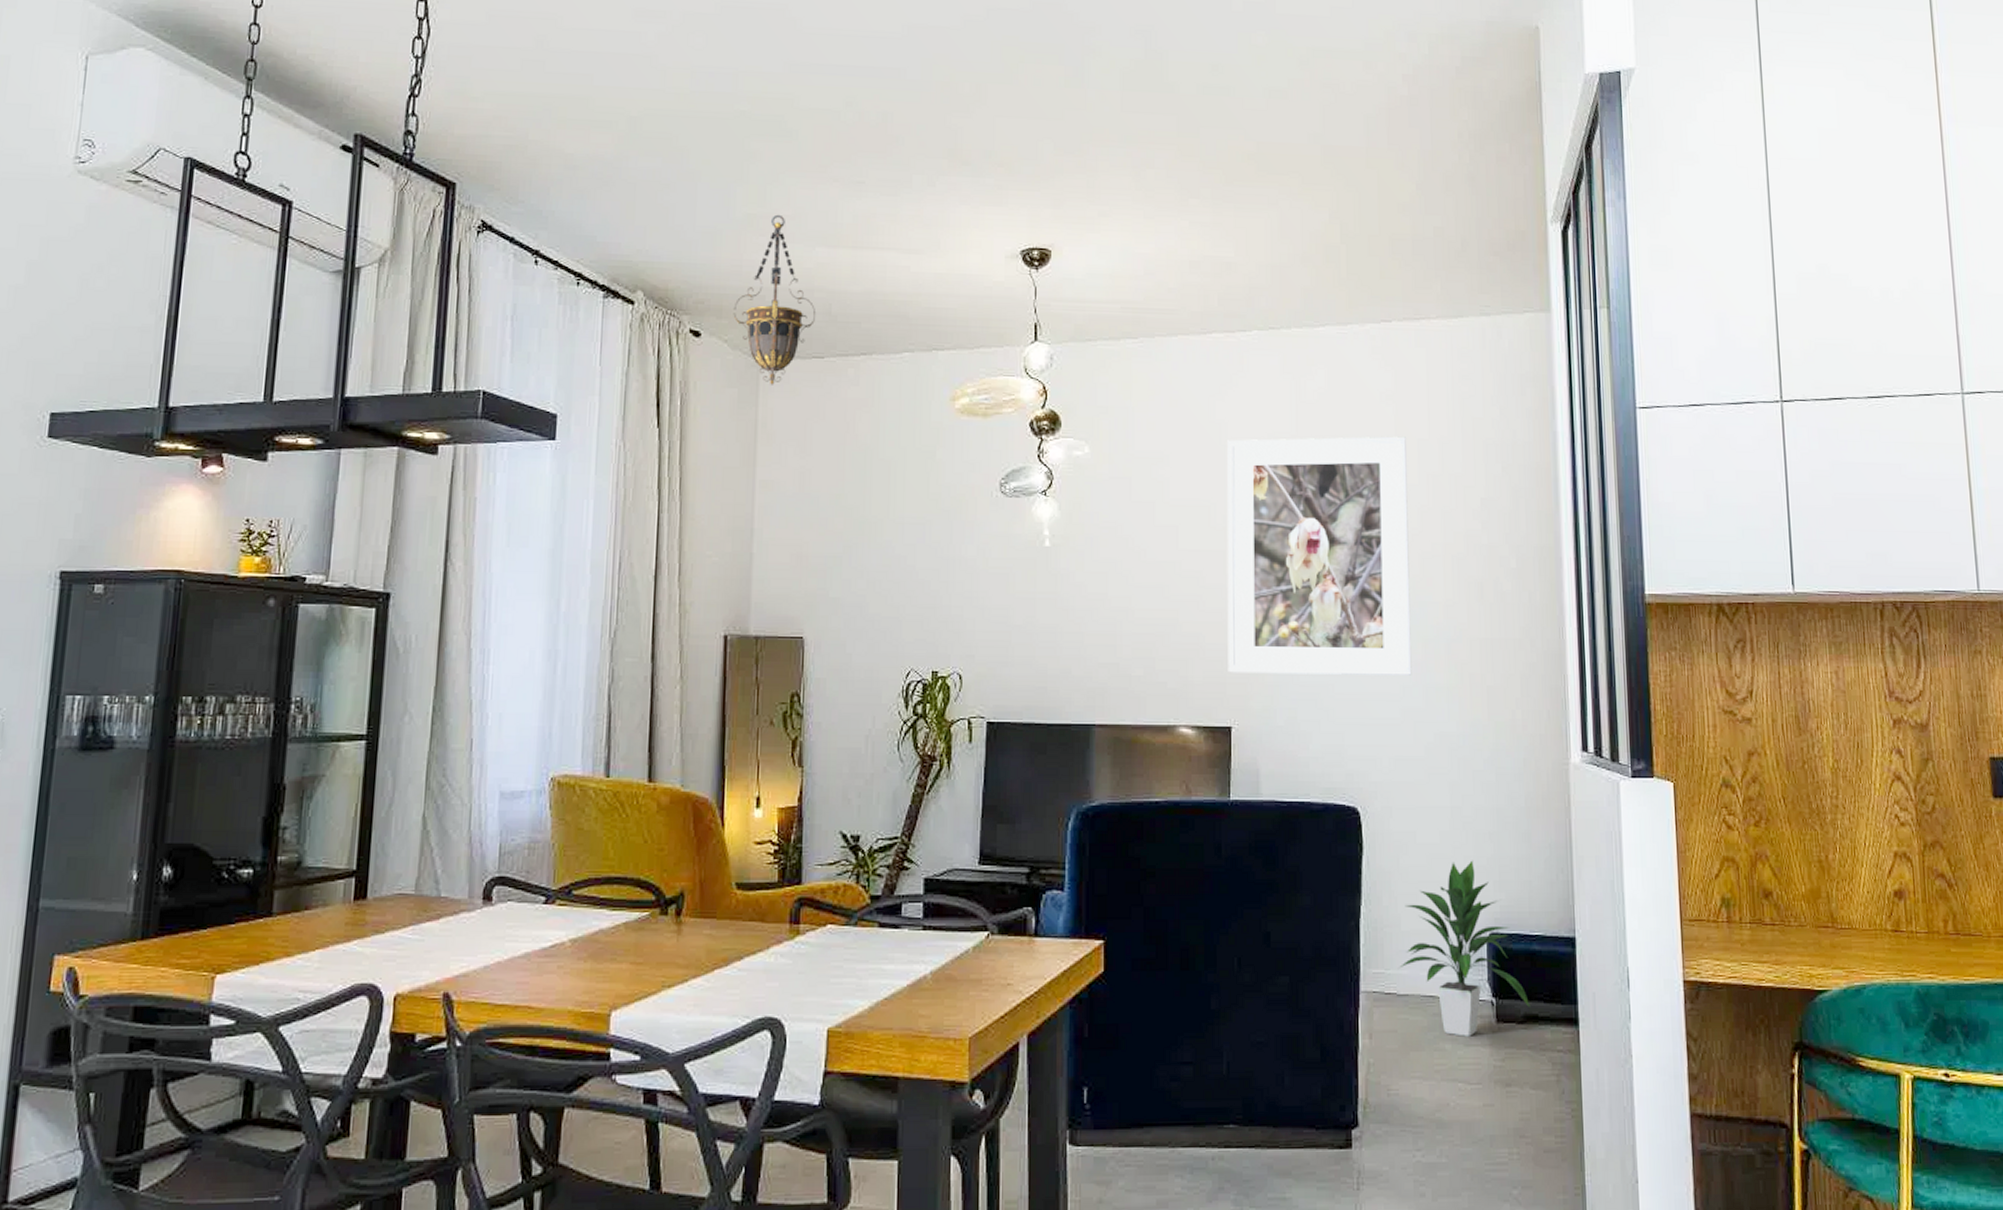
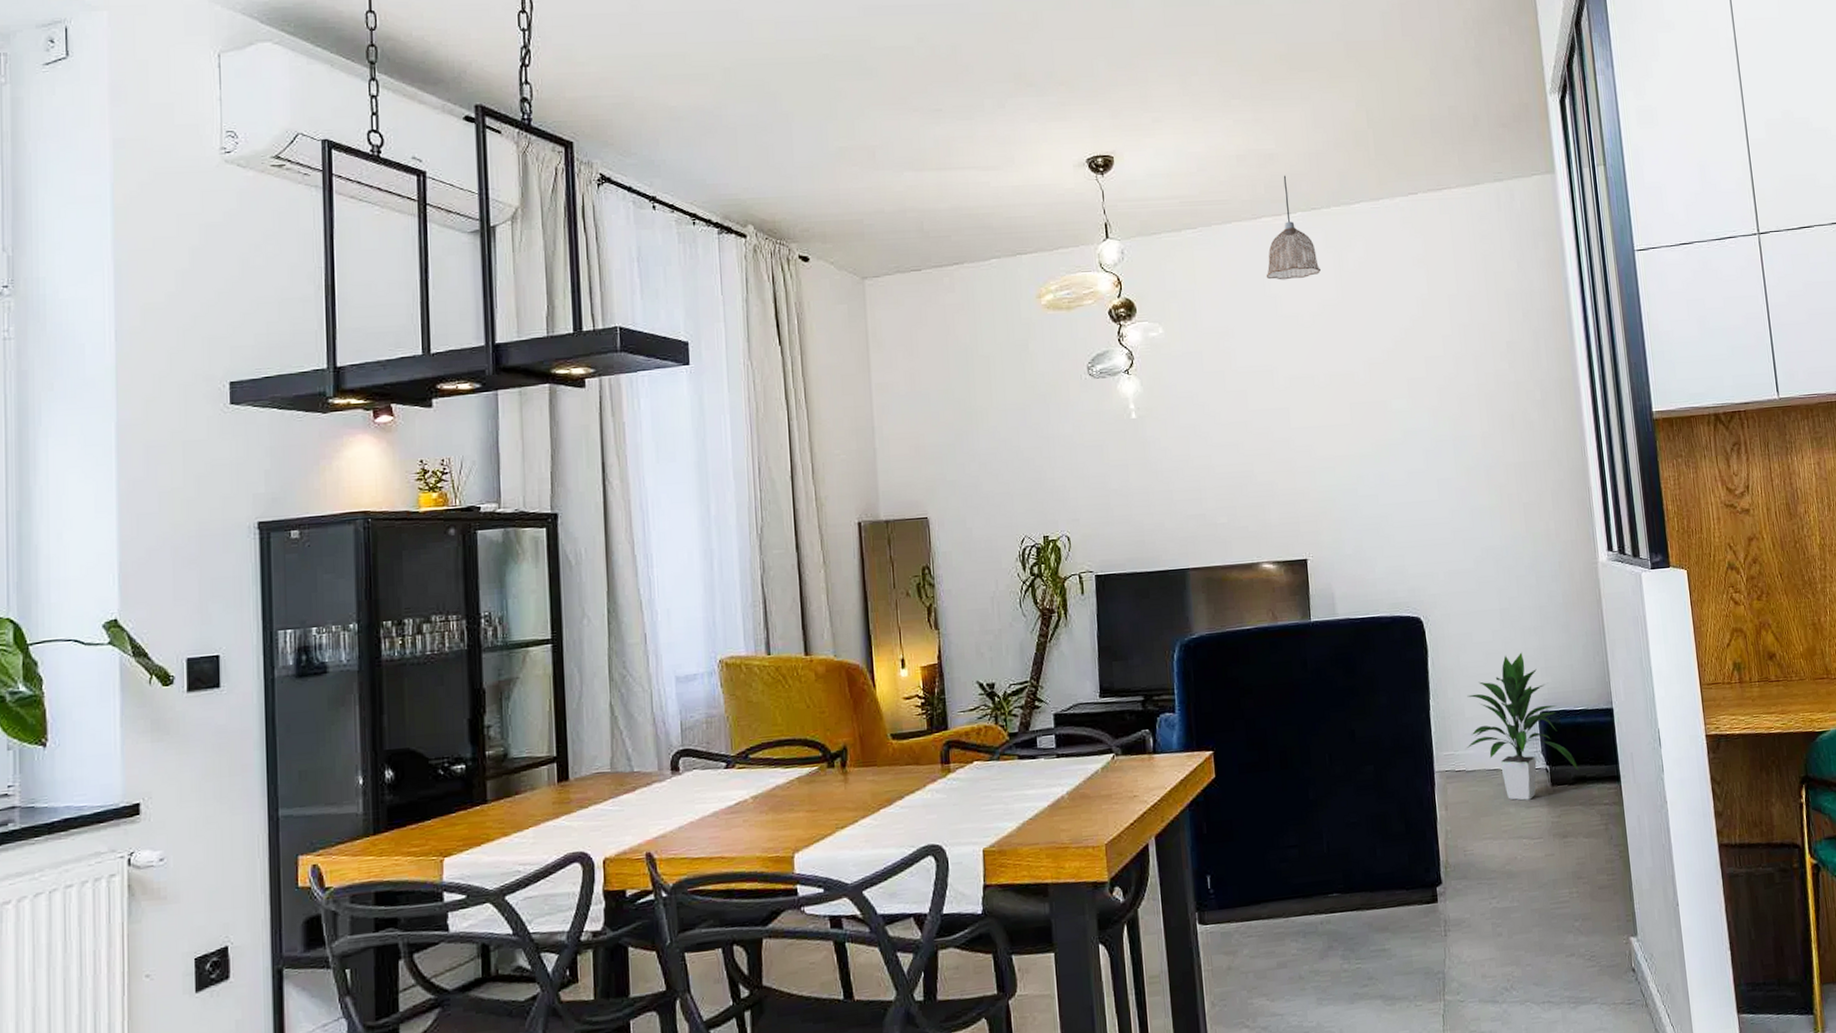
hanging lantern: present [733,214,815,385] -> none [836,145,910,299]
pendant lamp: none [1211,288,1275,406] -> present [1266,175,1322,280]
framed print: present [1226,436,1412,675] -> none [1283,294,1459,513]

